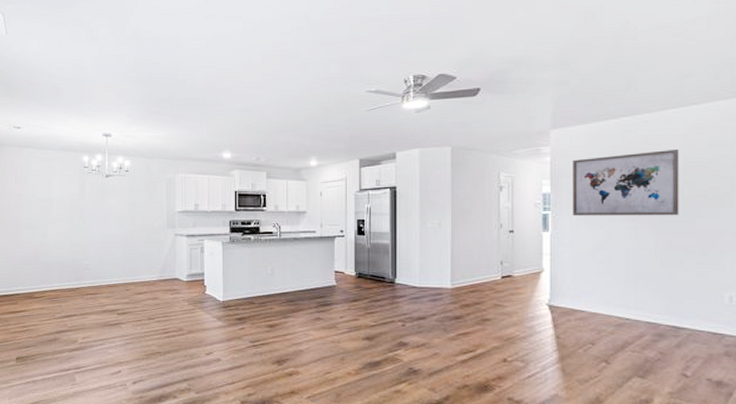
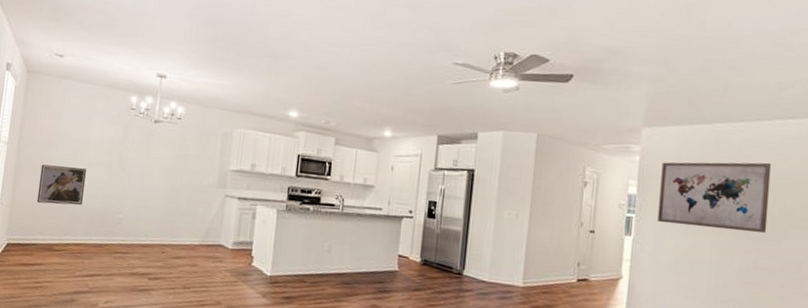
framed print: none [14,225,54,258] -> present [36,164,87,205]

